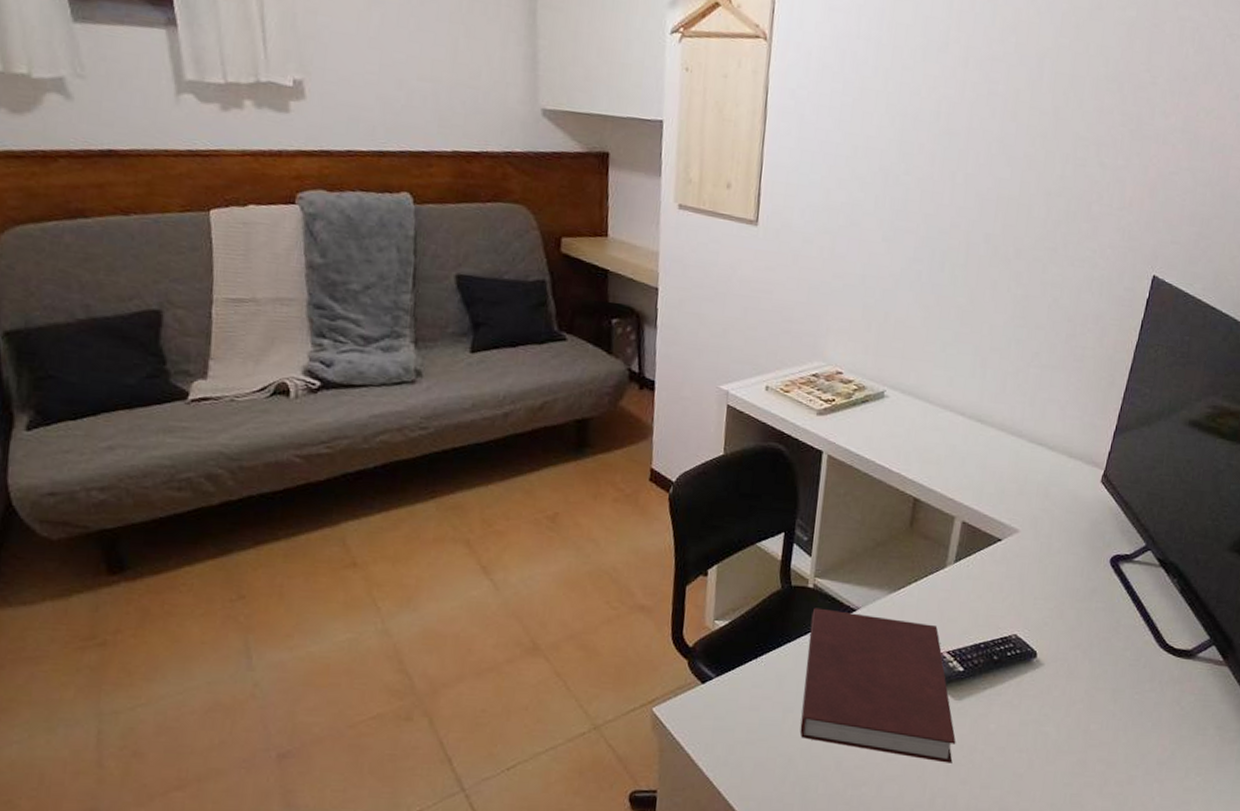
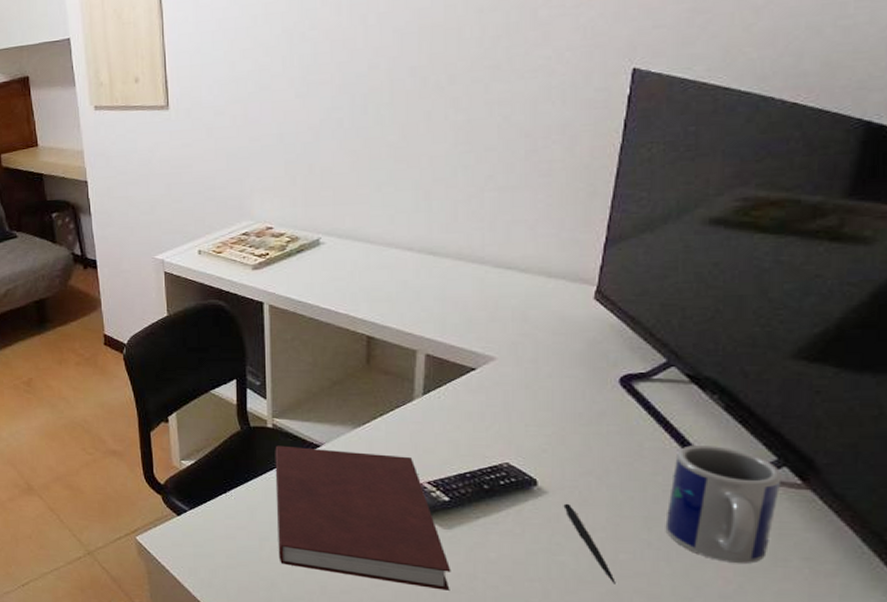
pen: none [1054,675,1085,754] -> present [563,503,616,584]
mug: none [1126,623,1211,732] -> present [665,444,782,564]

